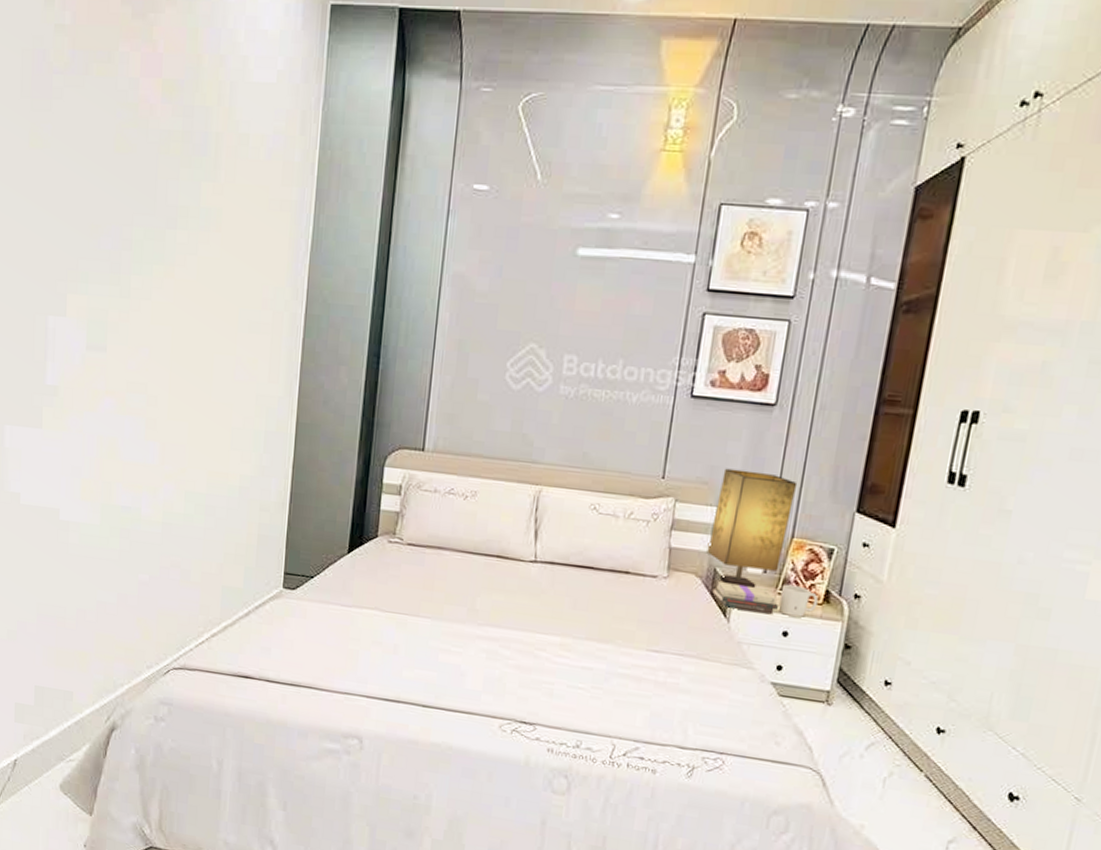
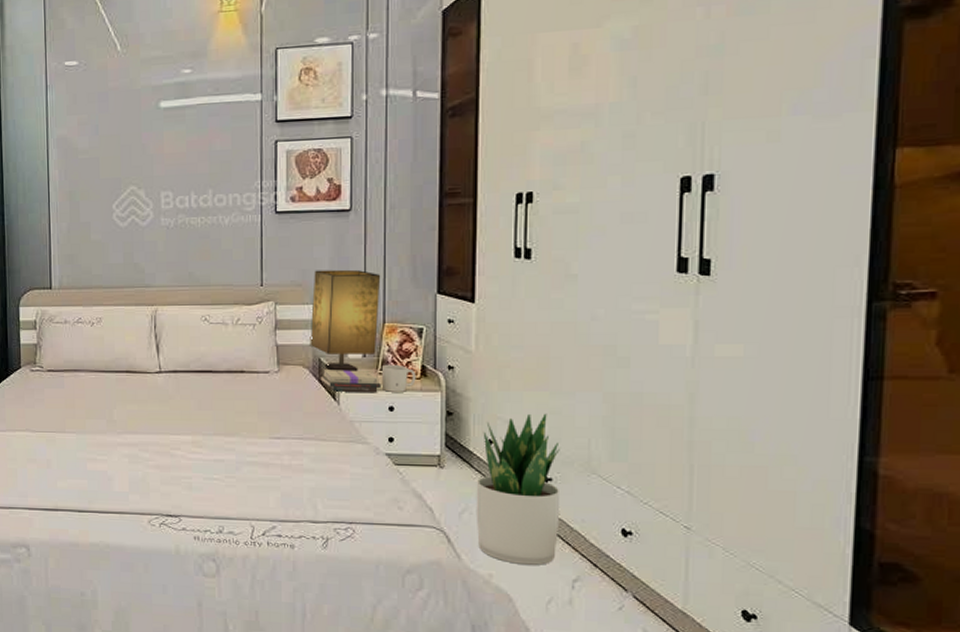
planter: none [854,658,959,822] -> present [476,413,560,565]

